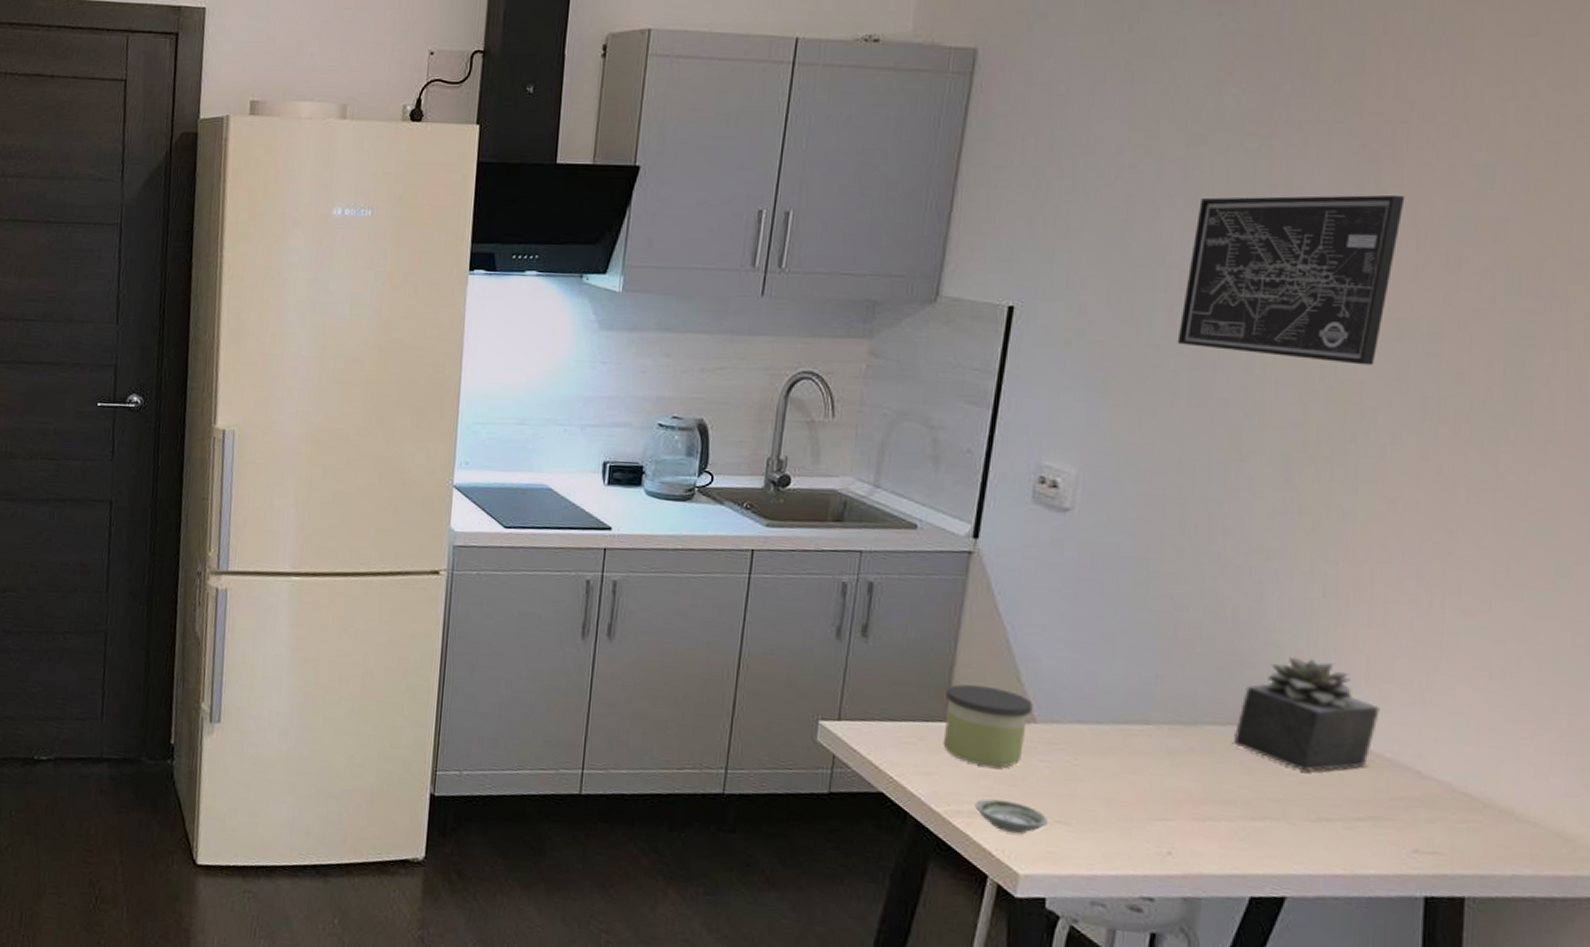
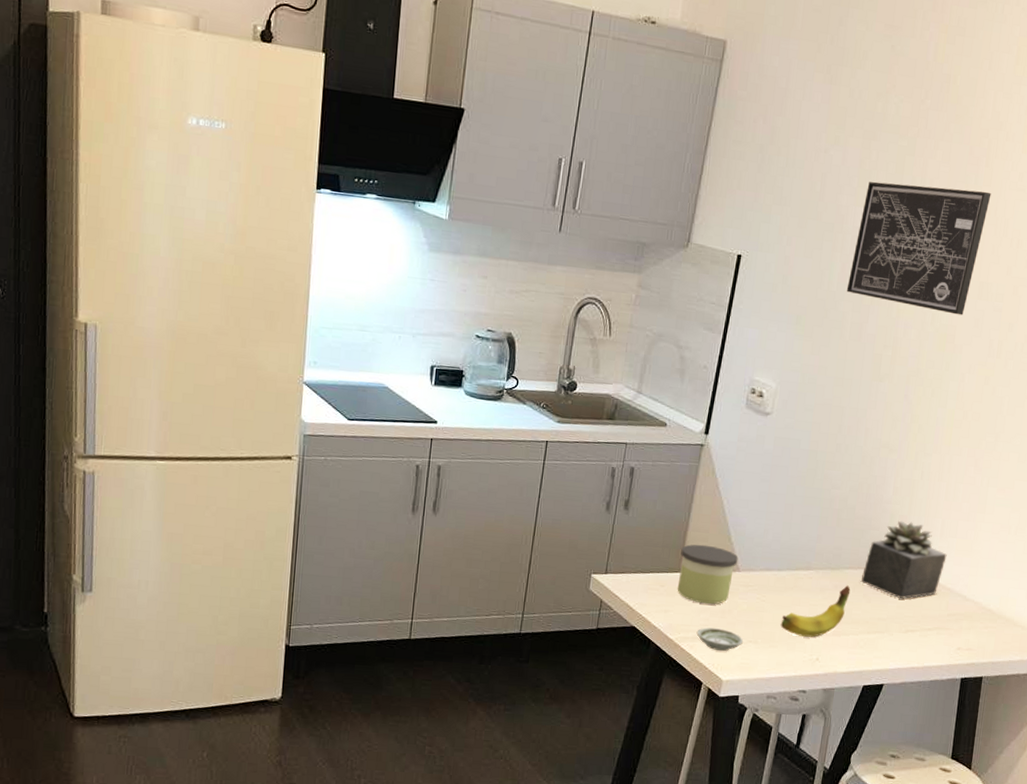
fruit: none [1105,748,1217,821] -> present [780,585,851,637]

